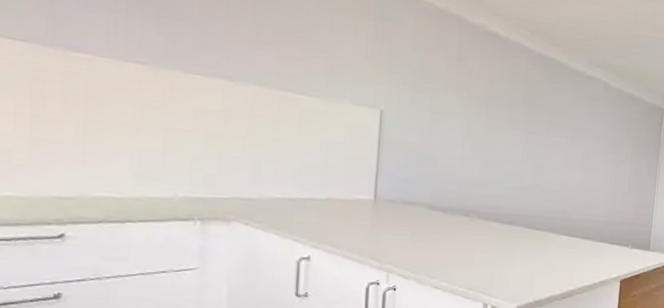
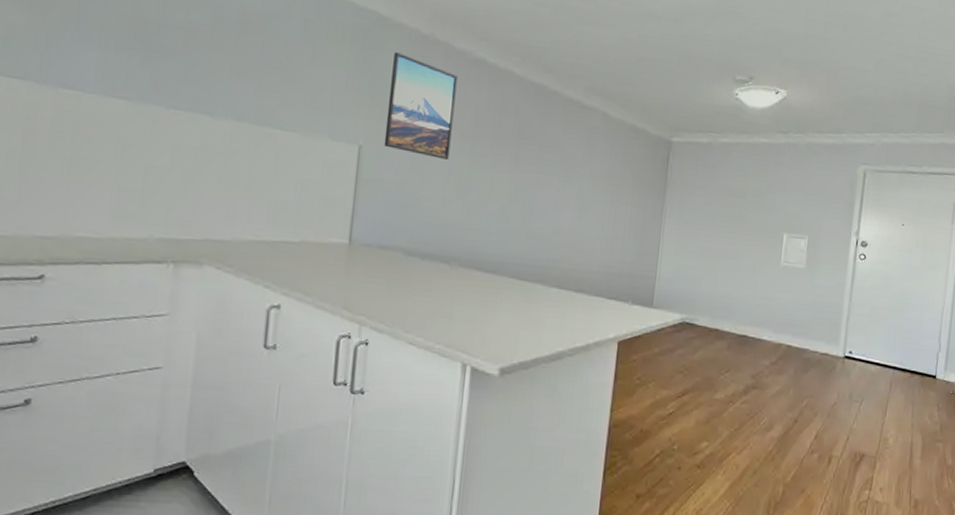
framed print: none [404,24,472,123] -> present [383,52,458,160]

